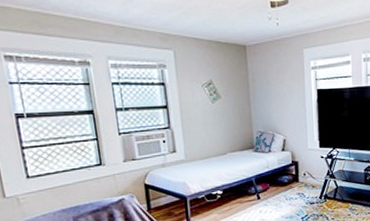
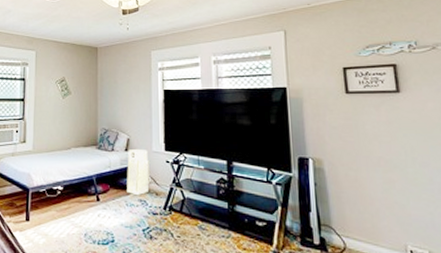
air purifier: none [284,147,307,190] -> present [127,148,150,196]

